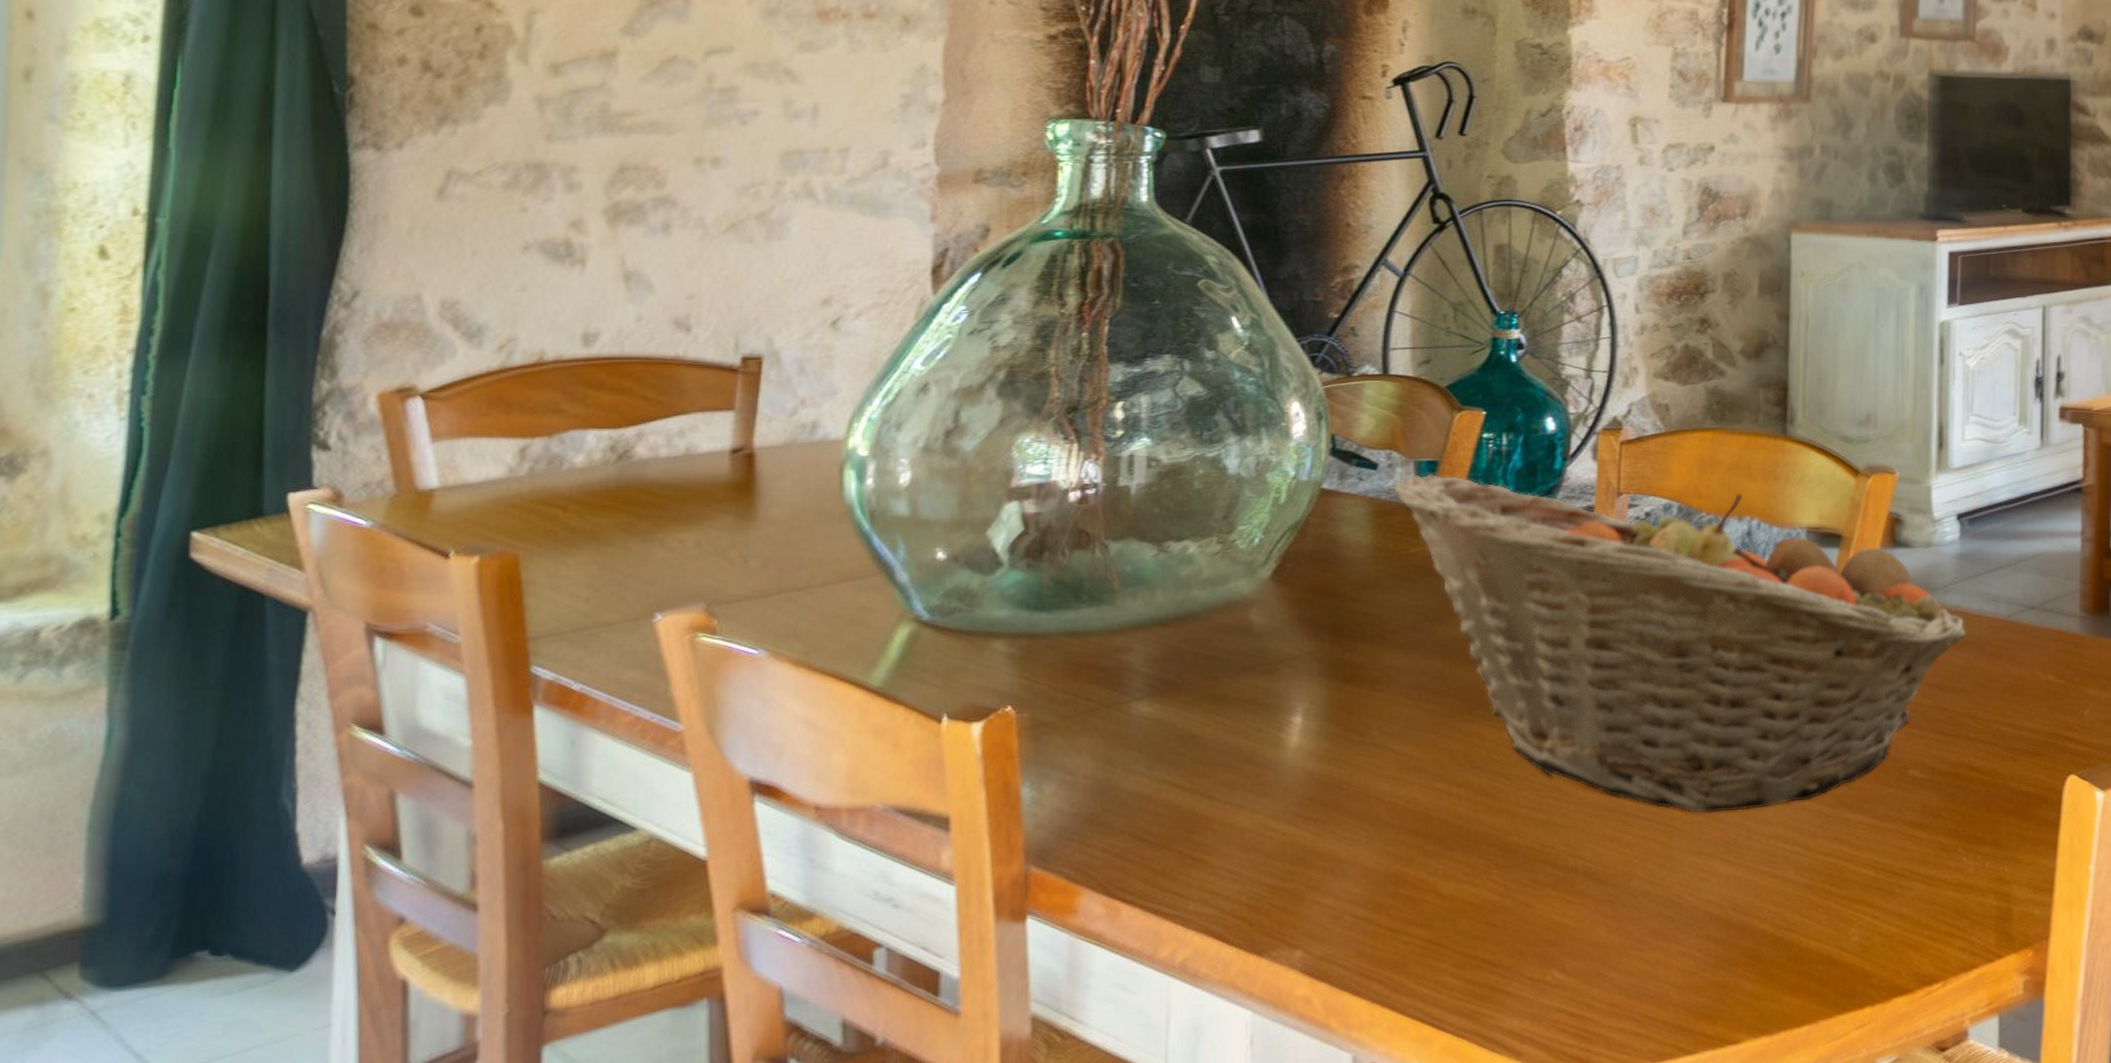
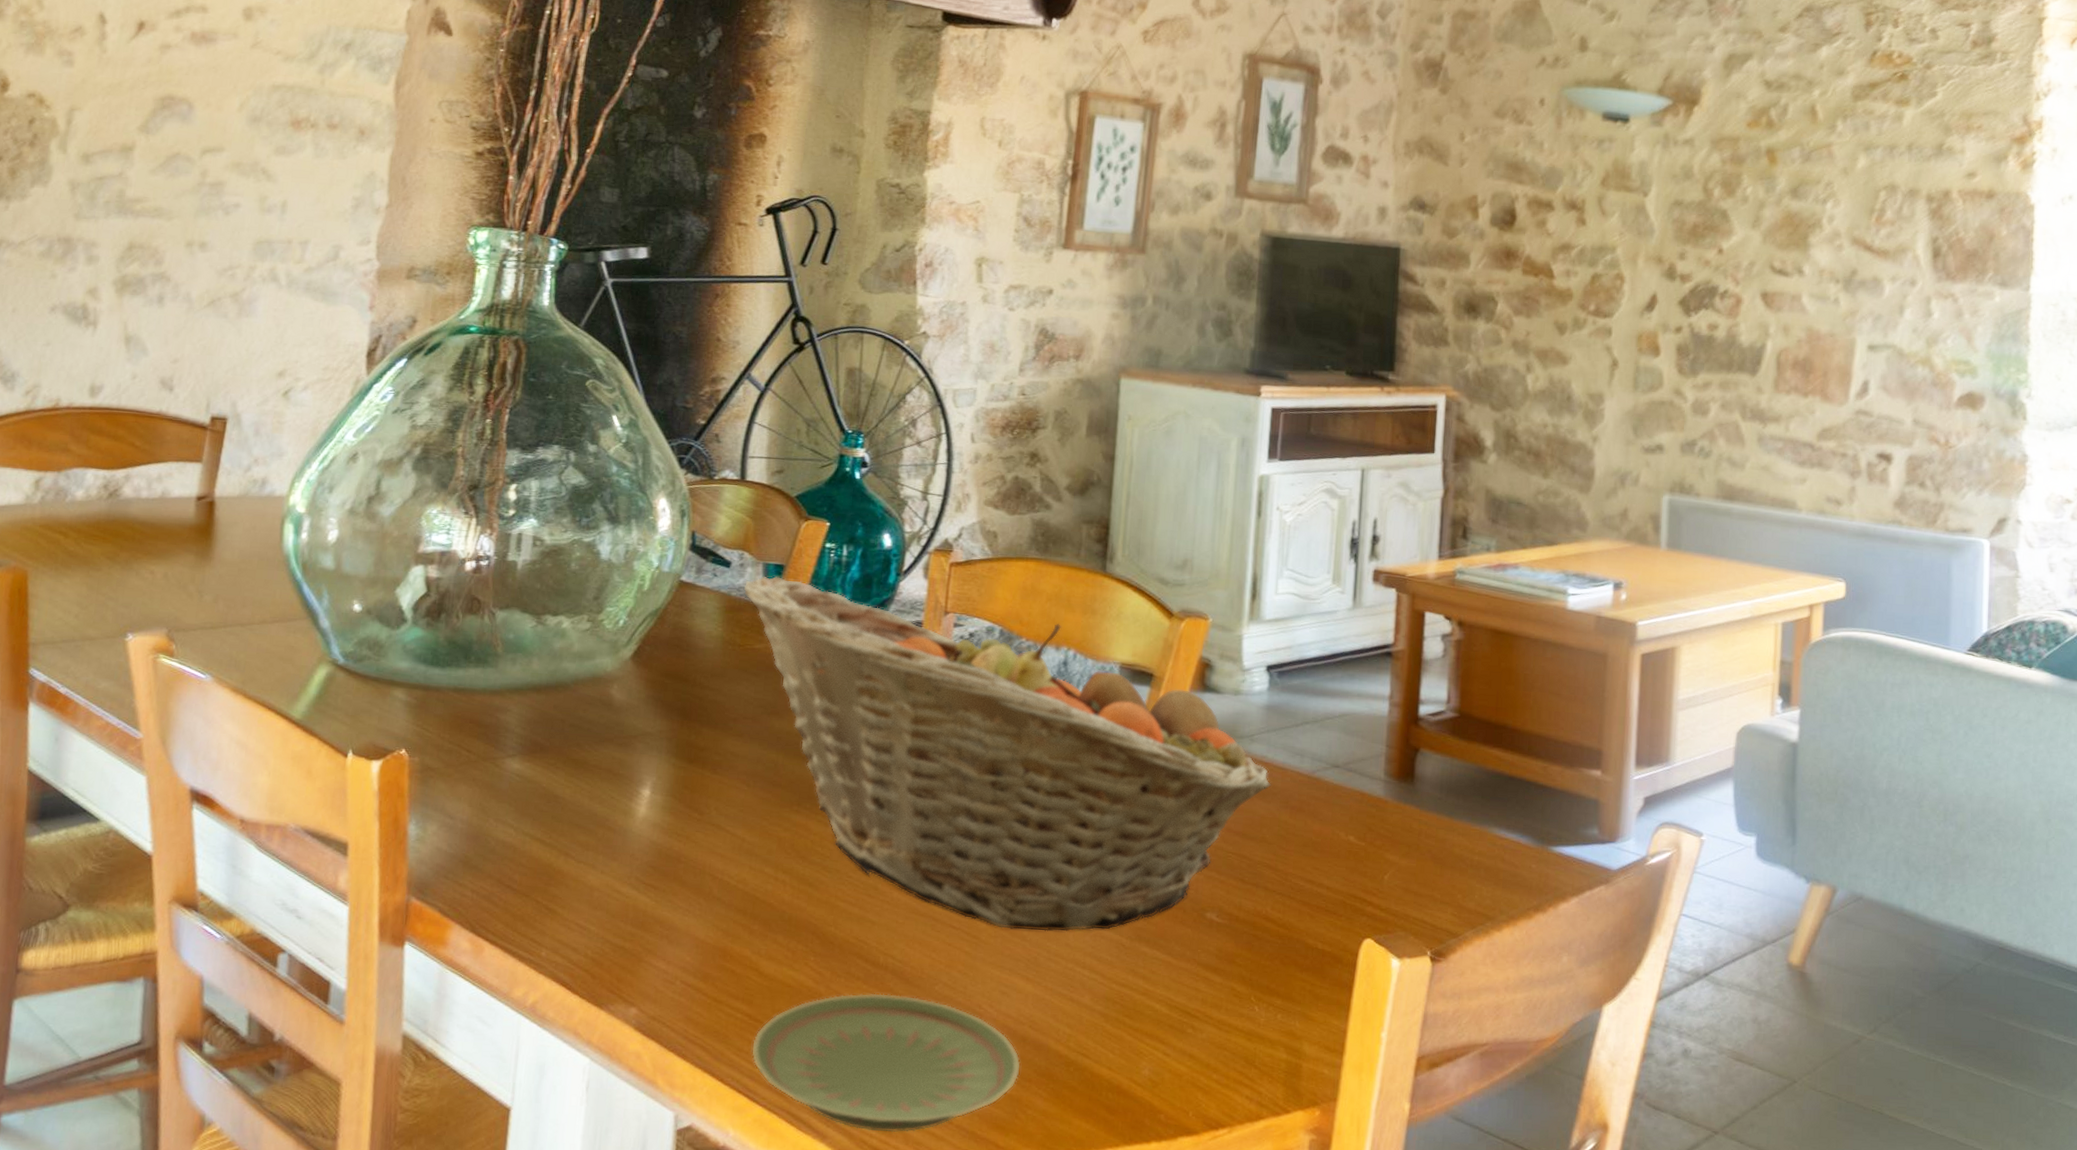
plate: none [1434,896,1725,1041] -> present [751,993,1021,1133]

